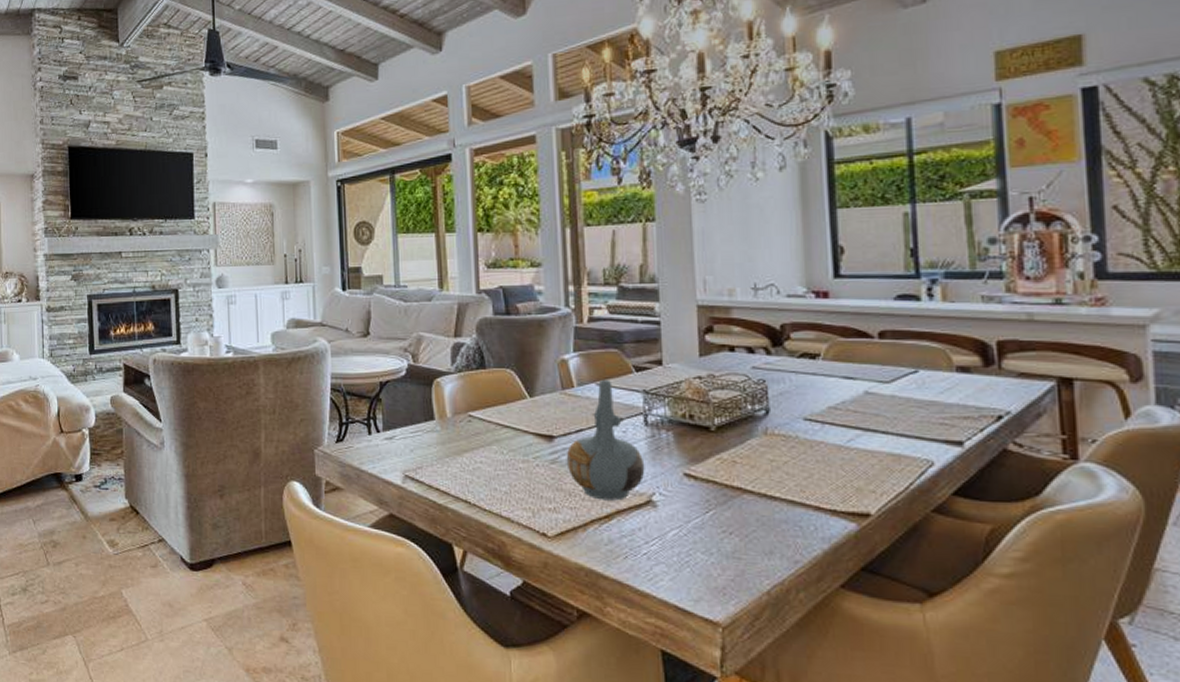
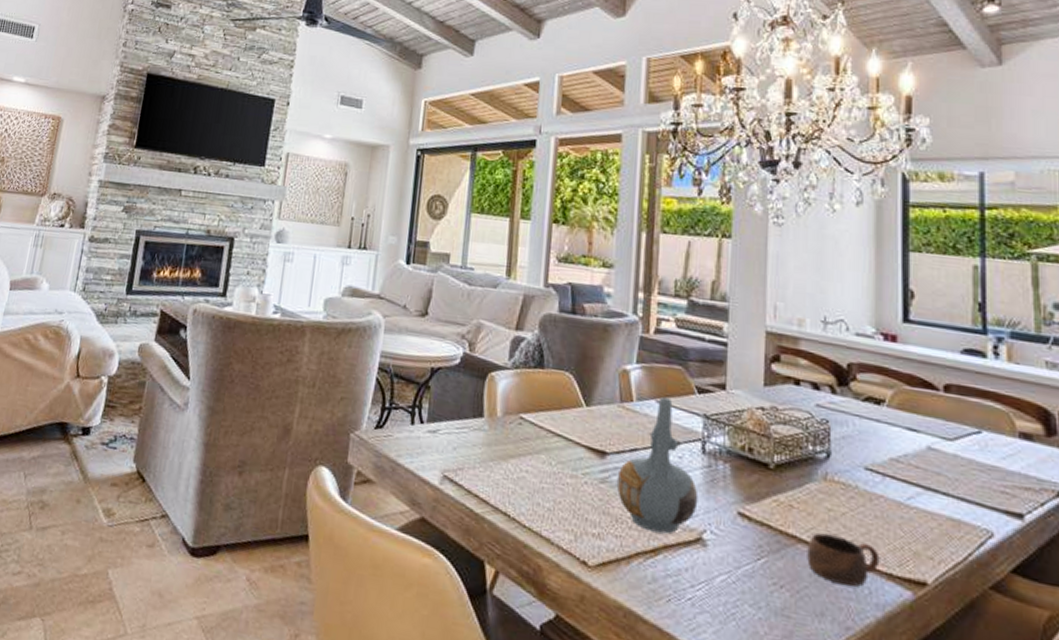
cup: none [753,482,824,526] -> present [807,532,880,587]

